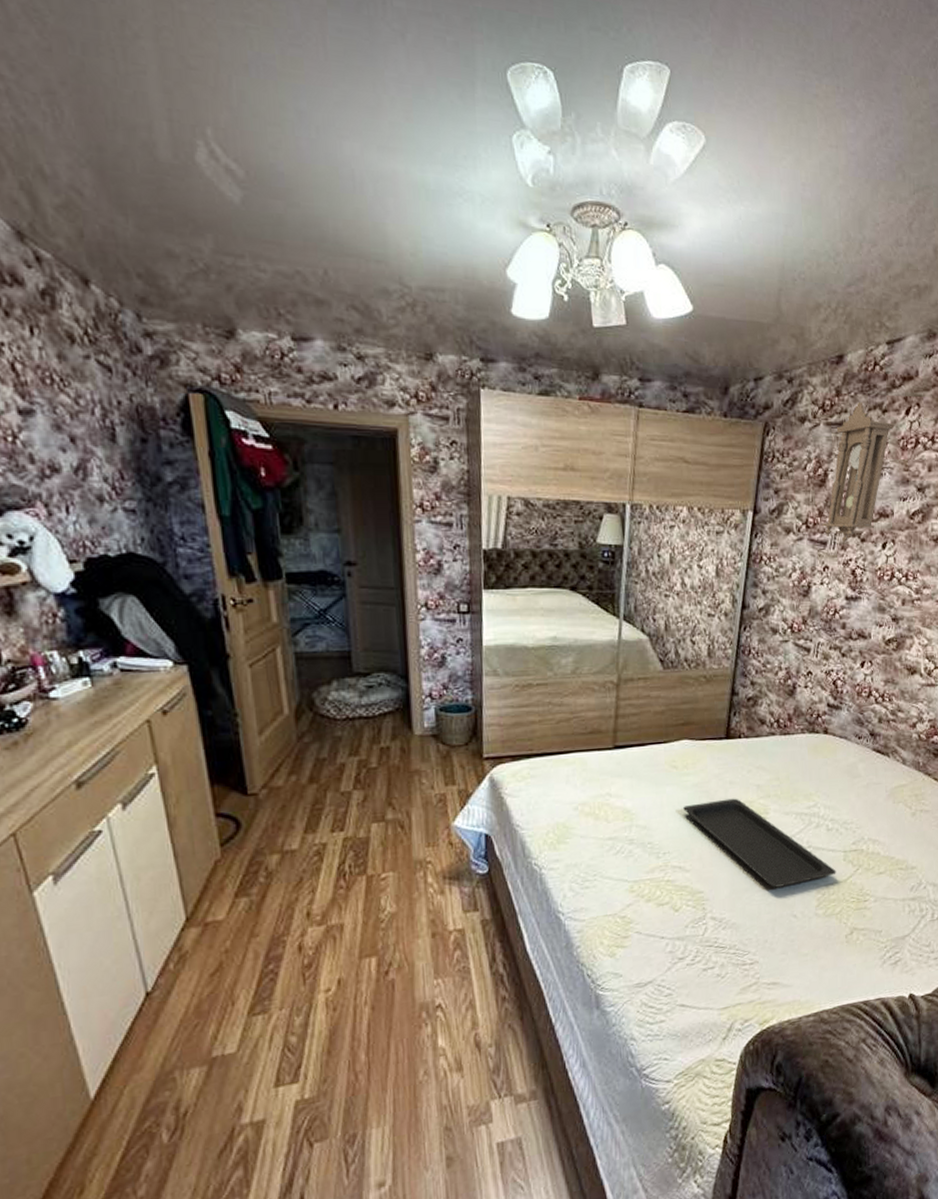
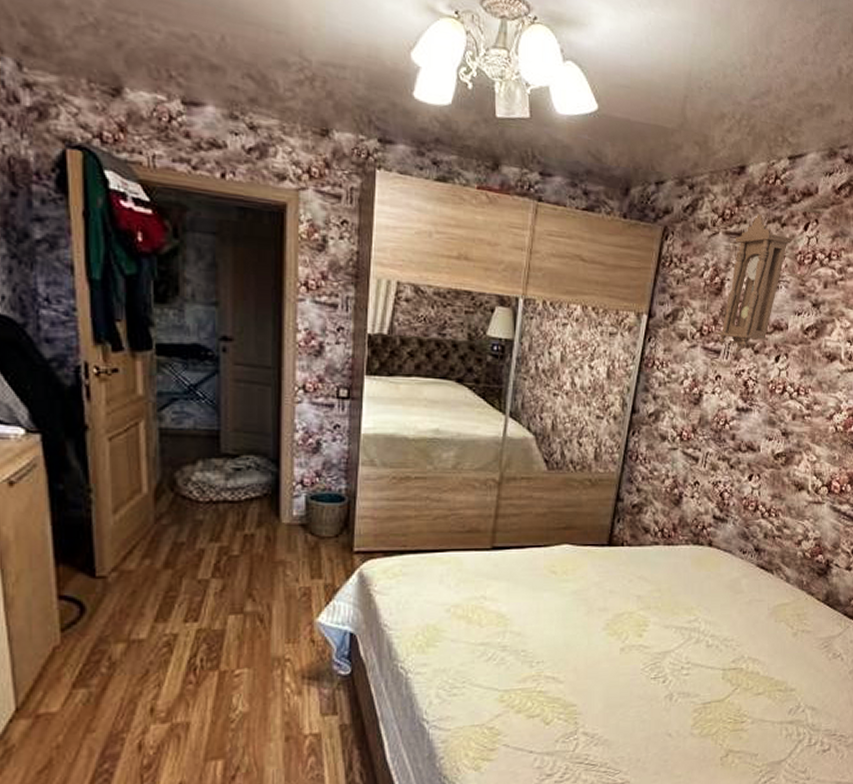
serving tray: present [683,798,836,888] -> none [560,608,714,704]

